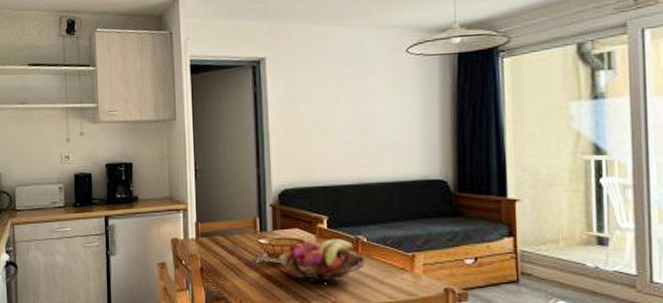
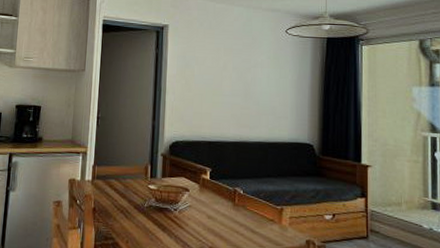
fruit basket: present [278,239,366,283] -> none [164,189,241,230]

